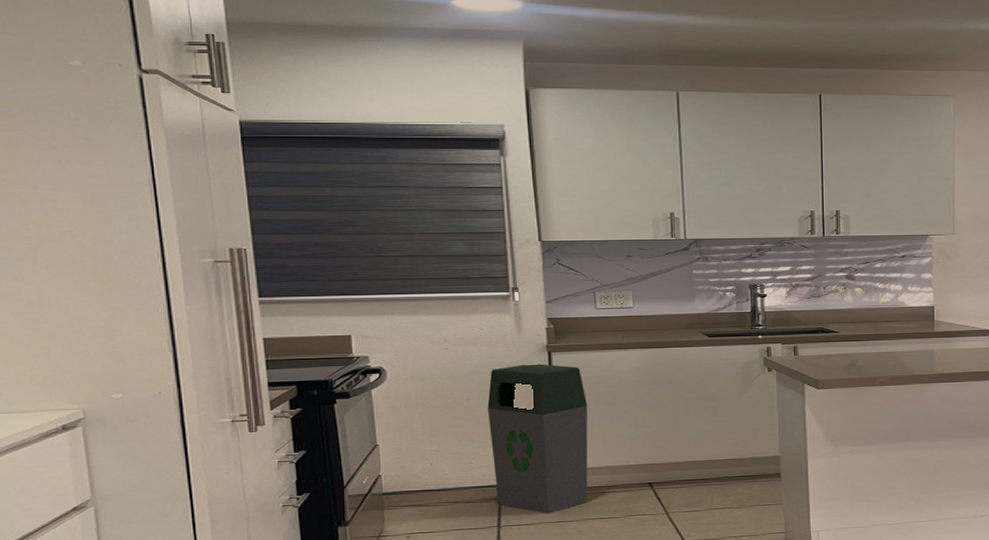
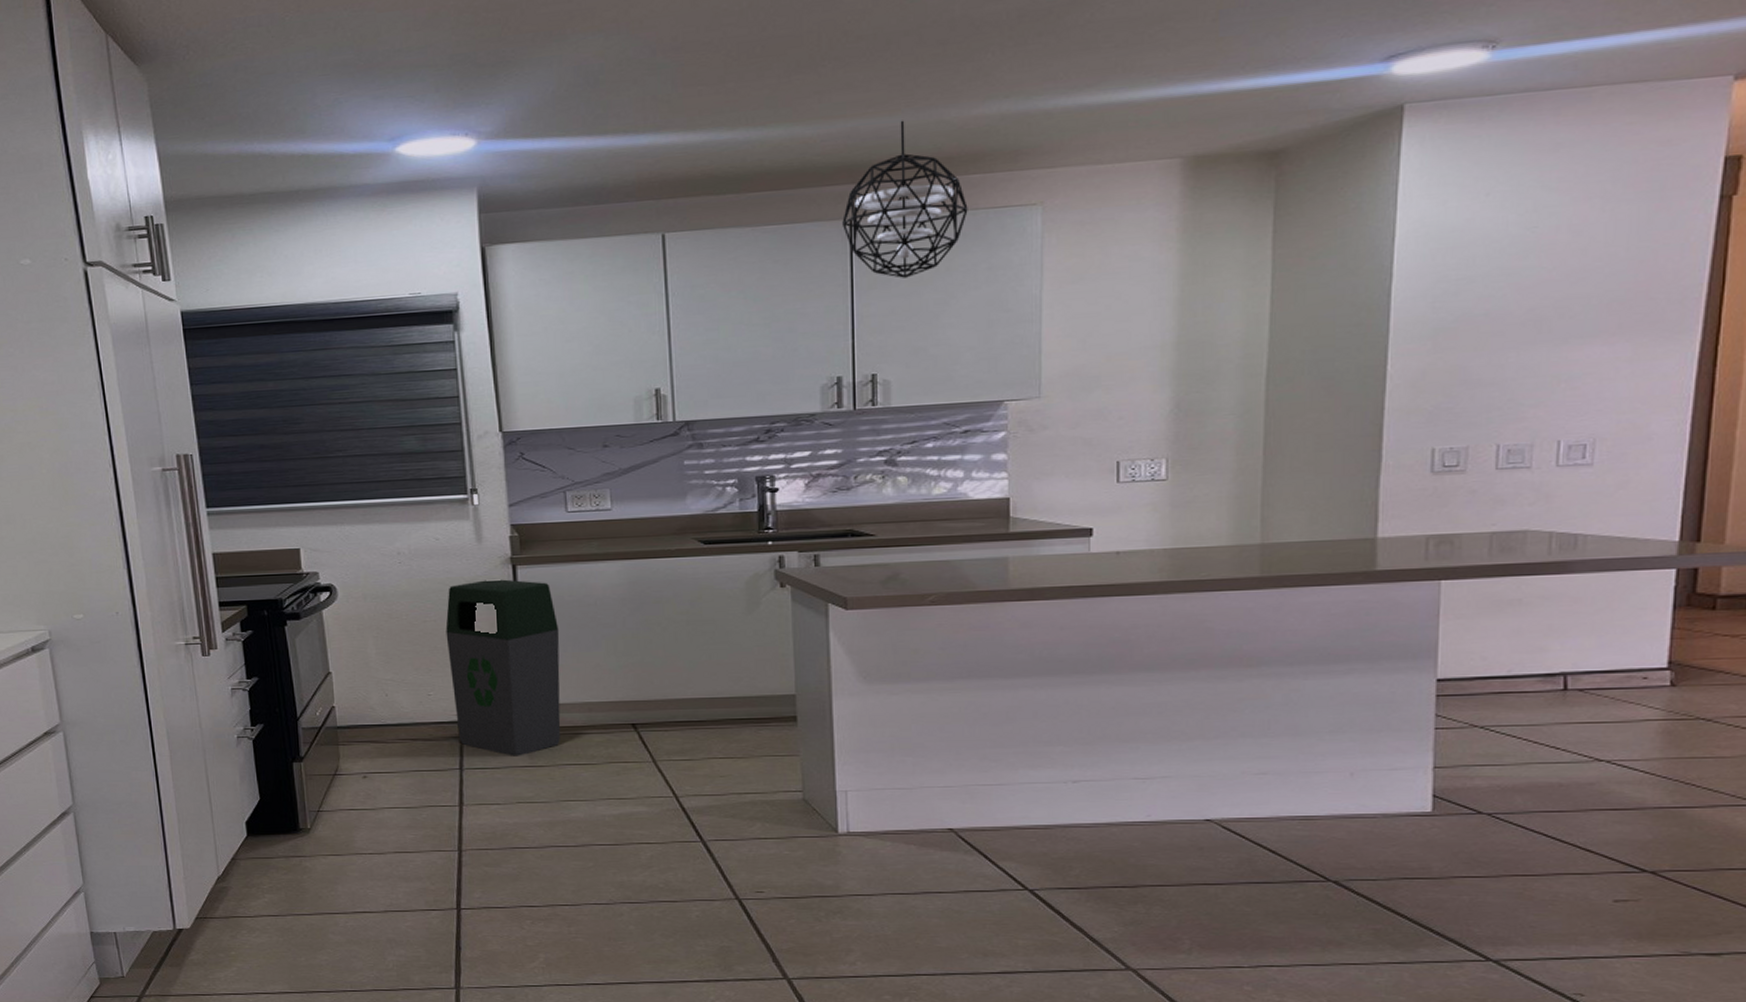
pendant light: none [814,25,903,141] -> present [842,120,968,278]

